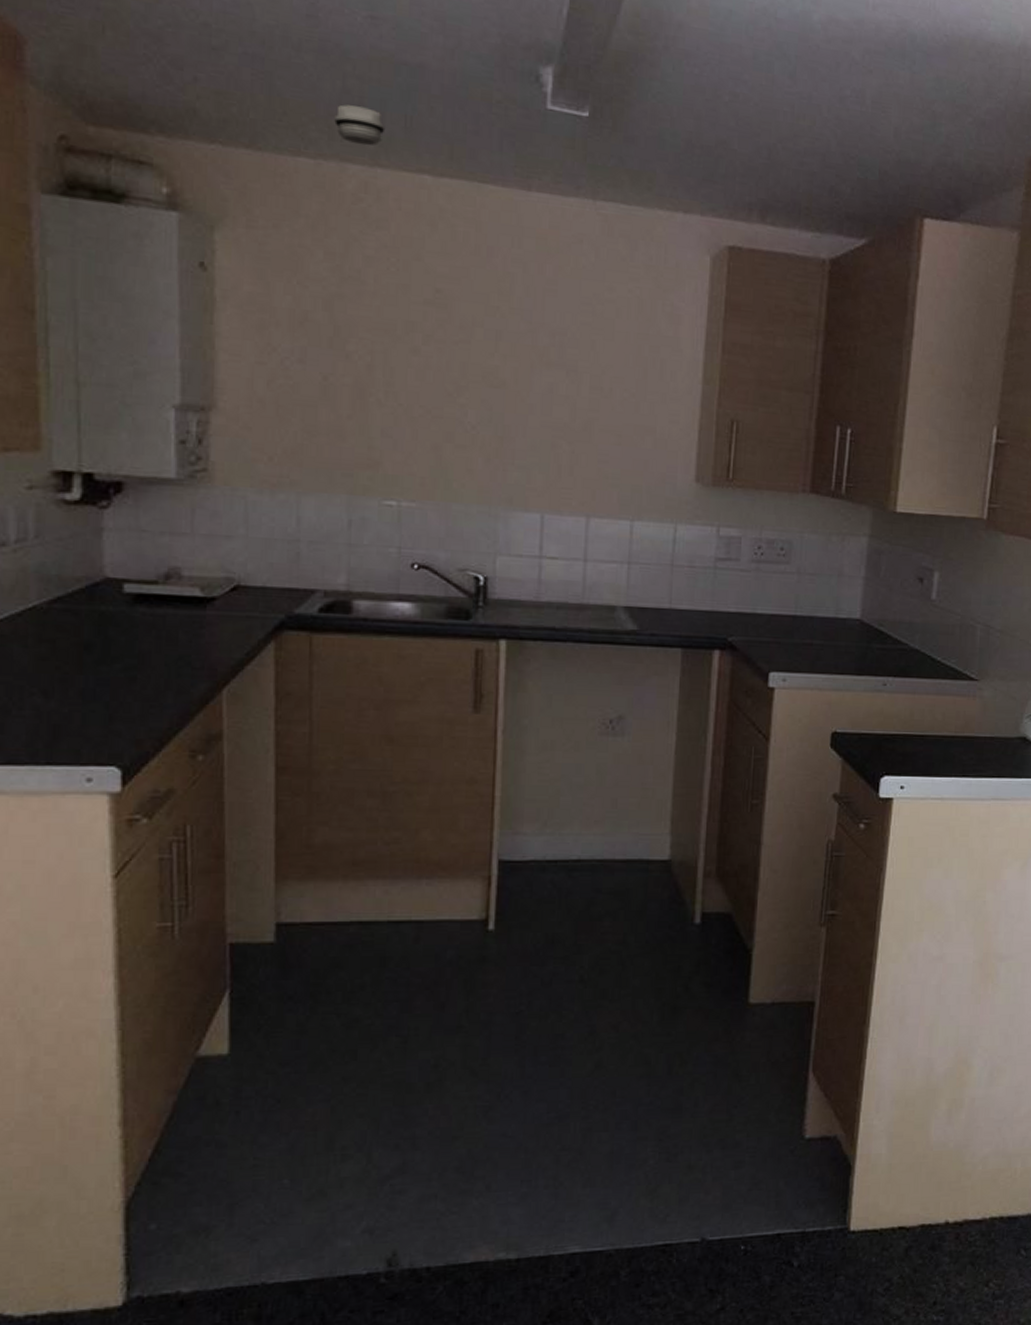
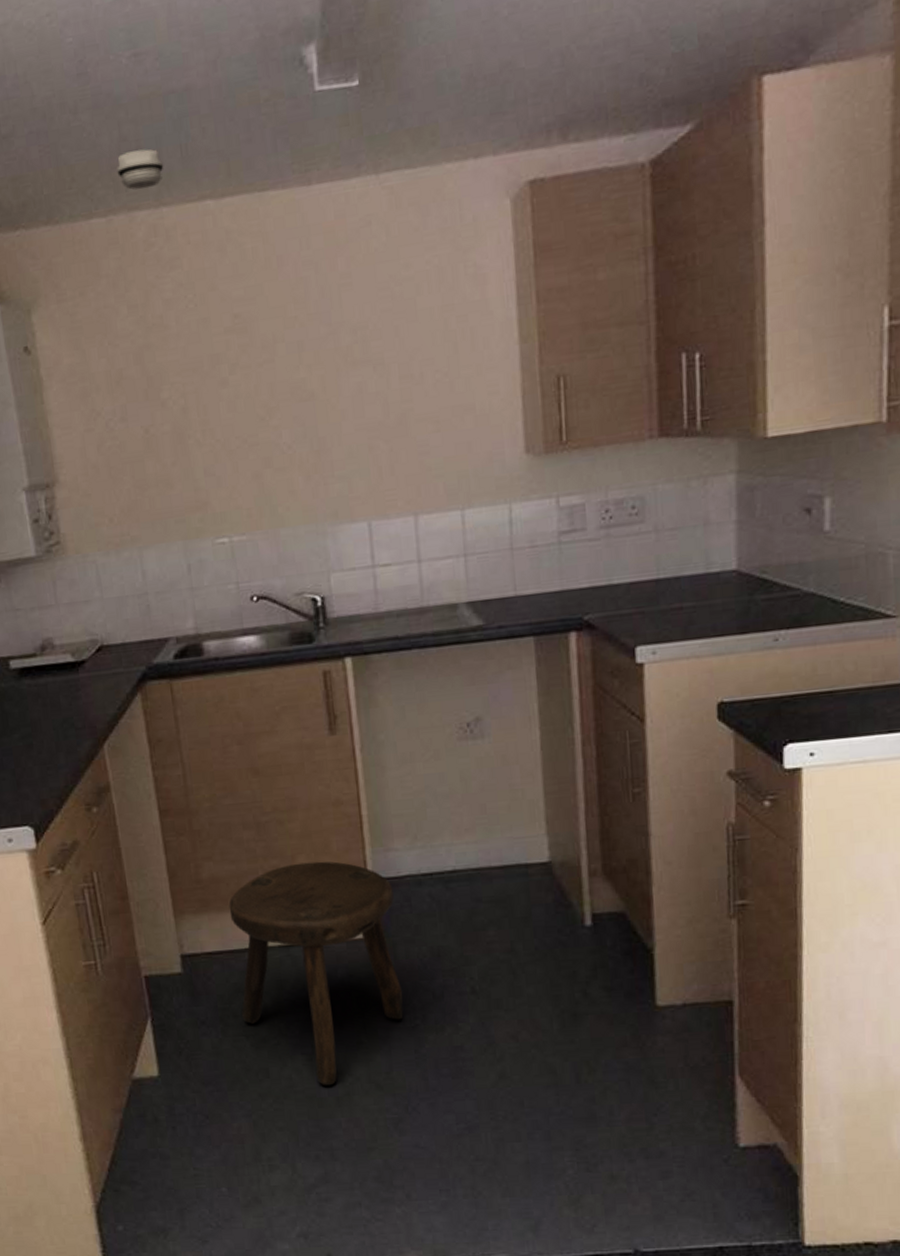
stool: none [336,837,516,1071] -> present [228,861,404,1086]

